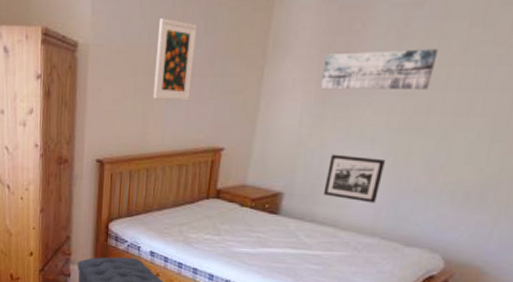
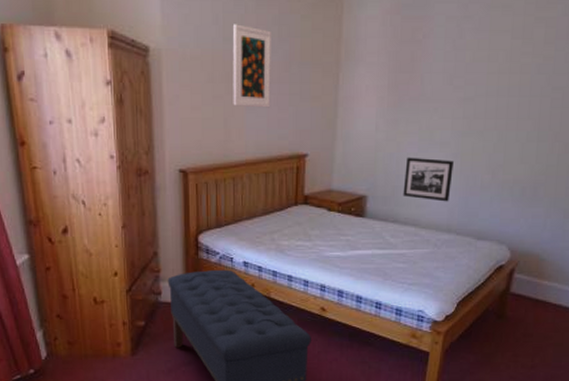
wall art: present [320,48,439,90] -> none [391,58,489,96]

